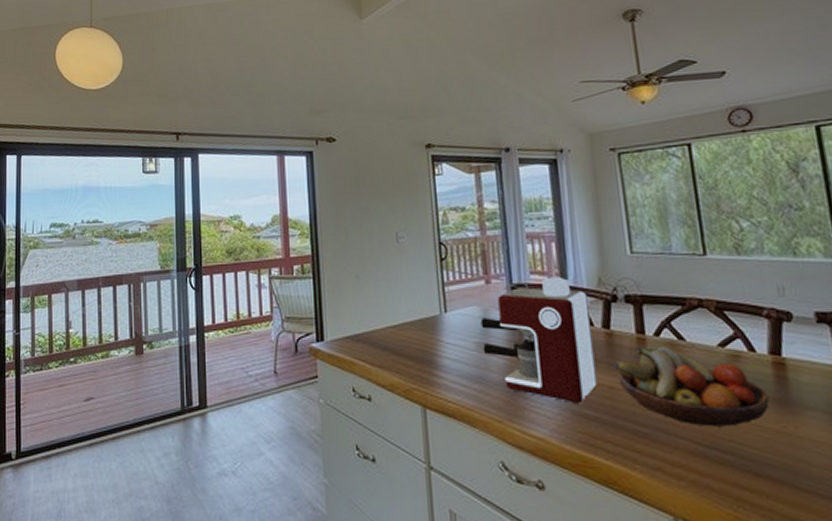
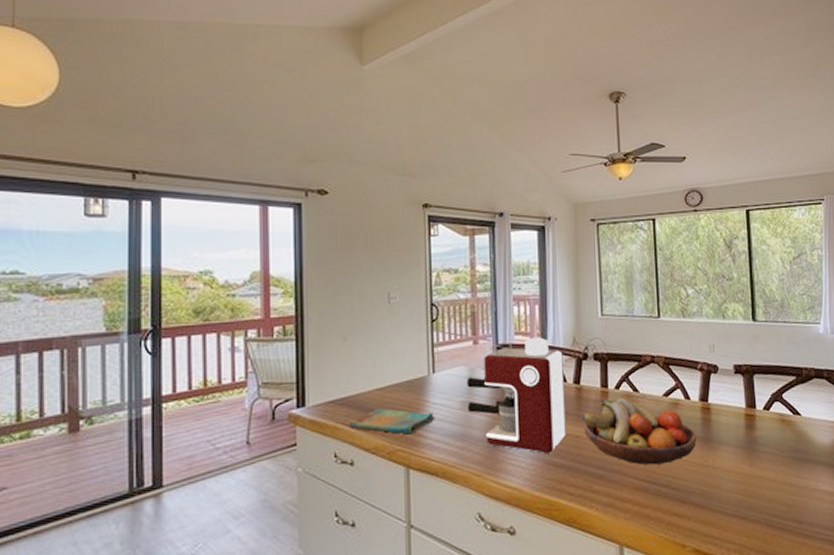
dish towel: none [364,345,450,374] -> present [348,408,435,435]

